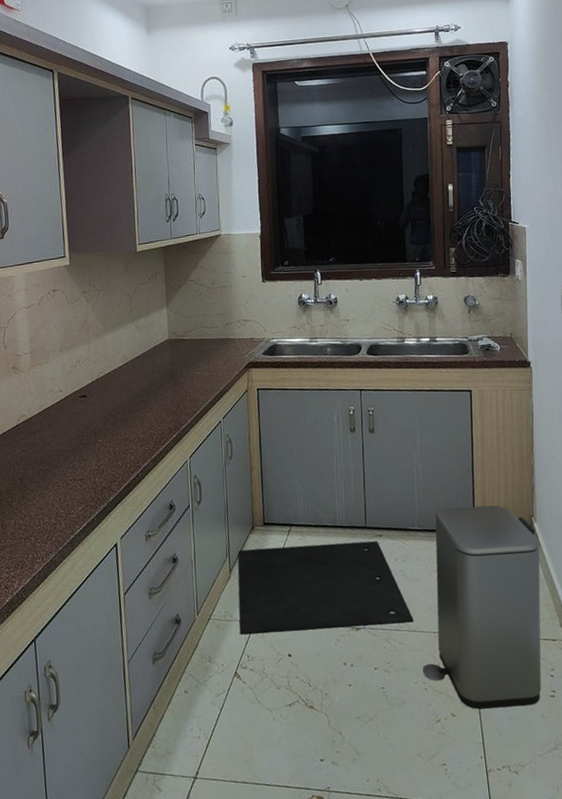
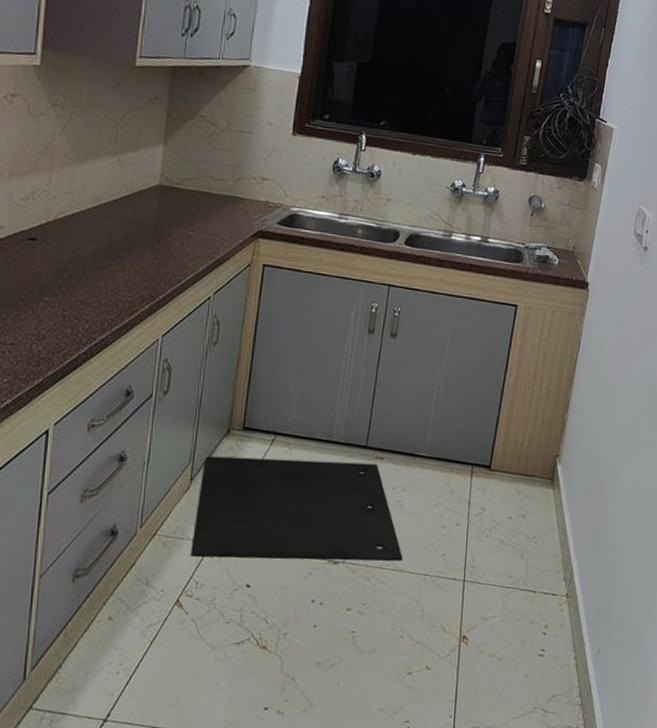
pedal bin: present [422,505,542,710] -> none [402,435,560,664]

